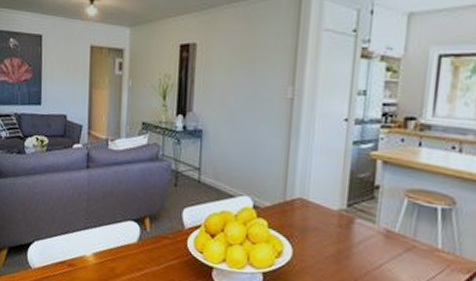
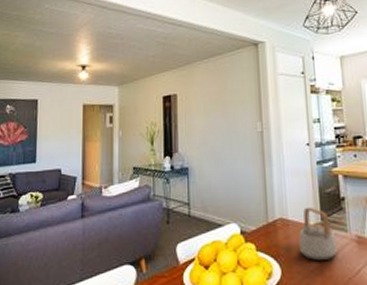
teapot: none [317,190,361,249] -> present [299,206,337,260]

